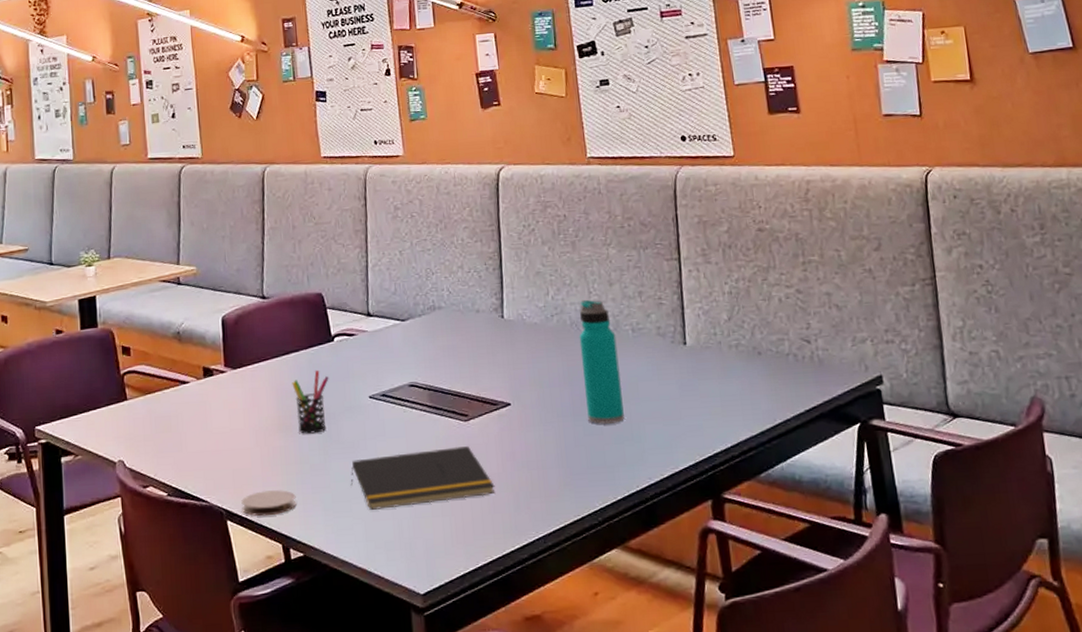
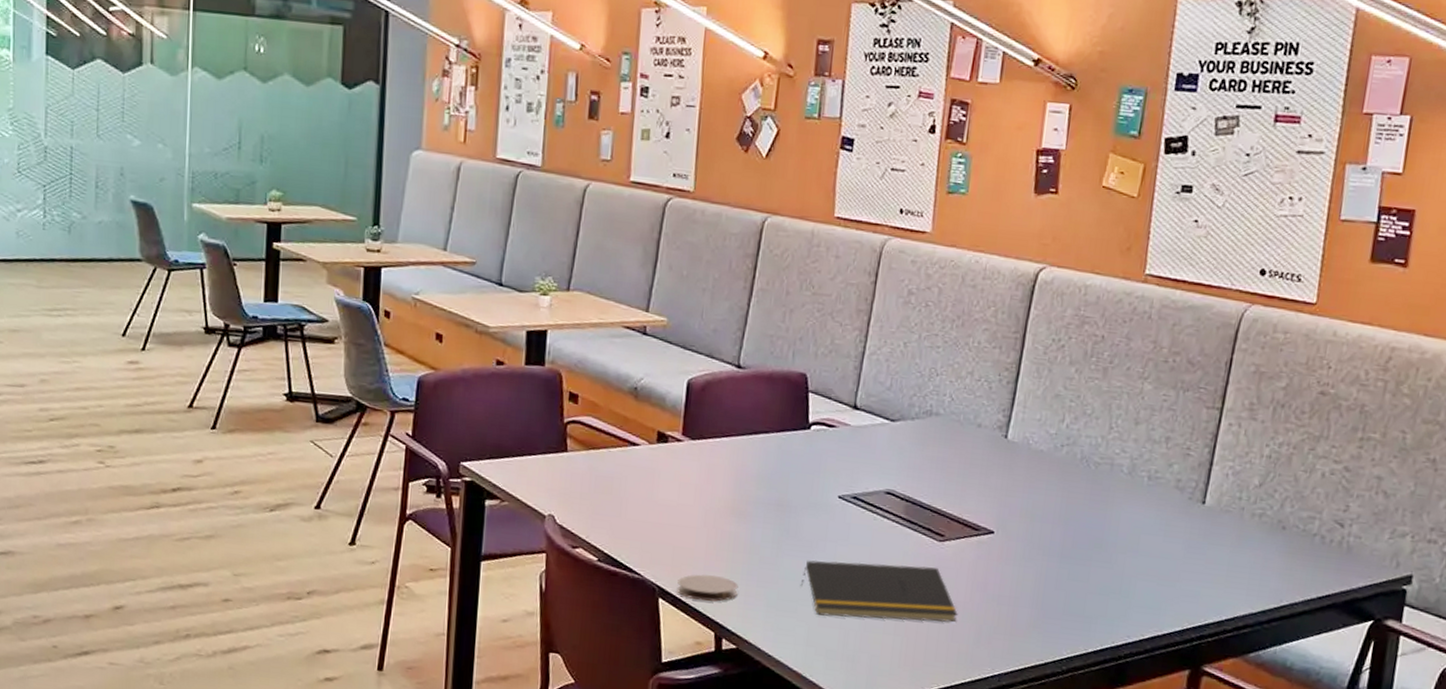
pen holder: present [292,369,329,434] -> none [753,457,798,525]
water bottle: present [579,300,624,424] -> none [1076,435,1129,573]

